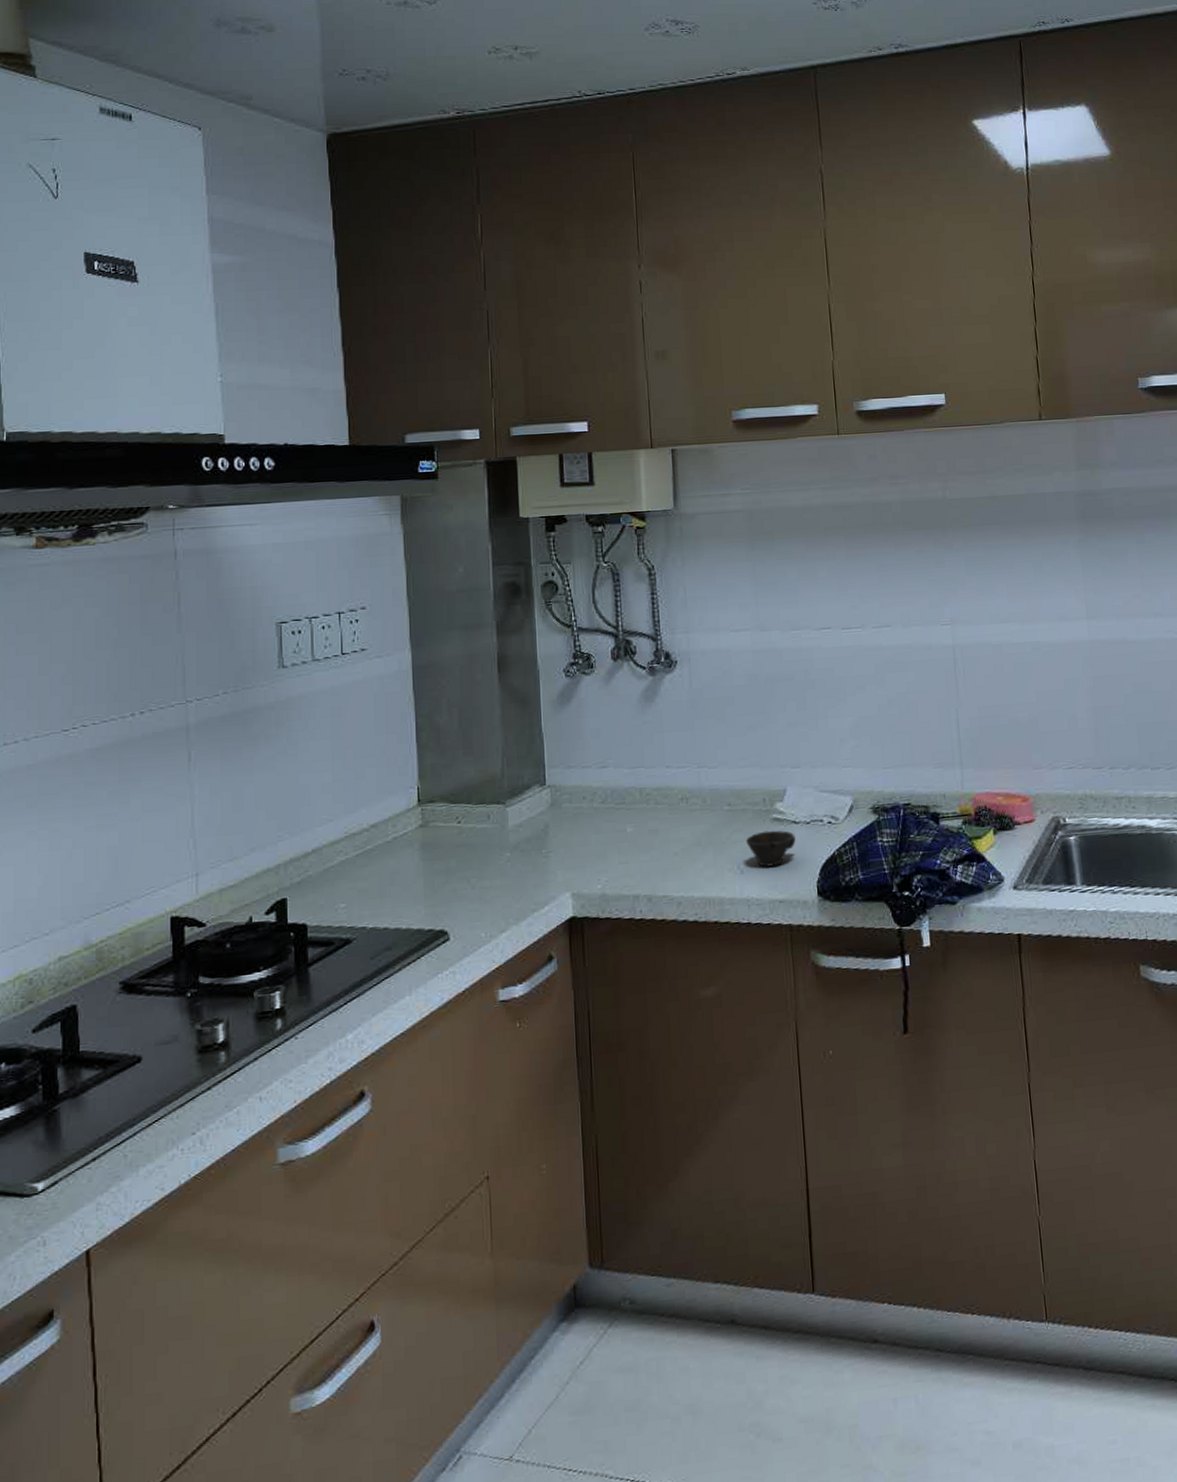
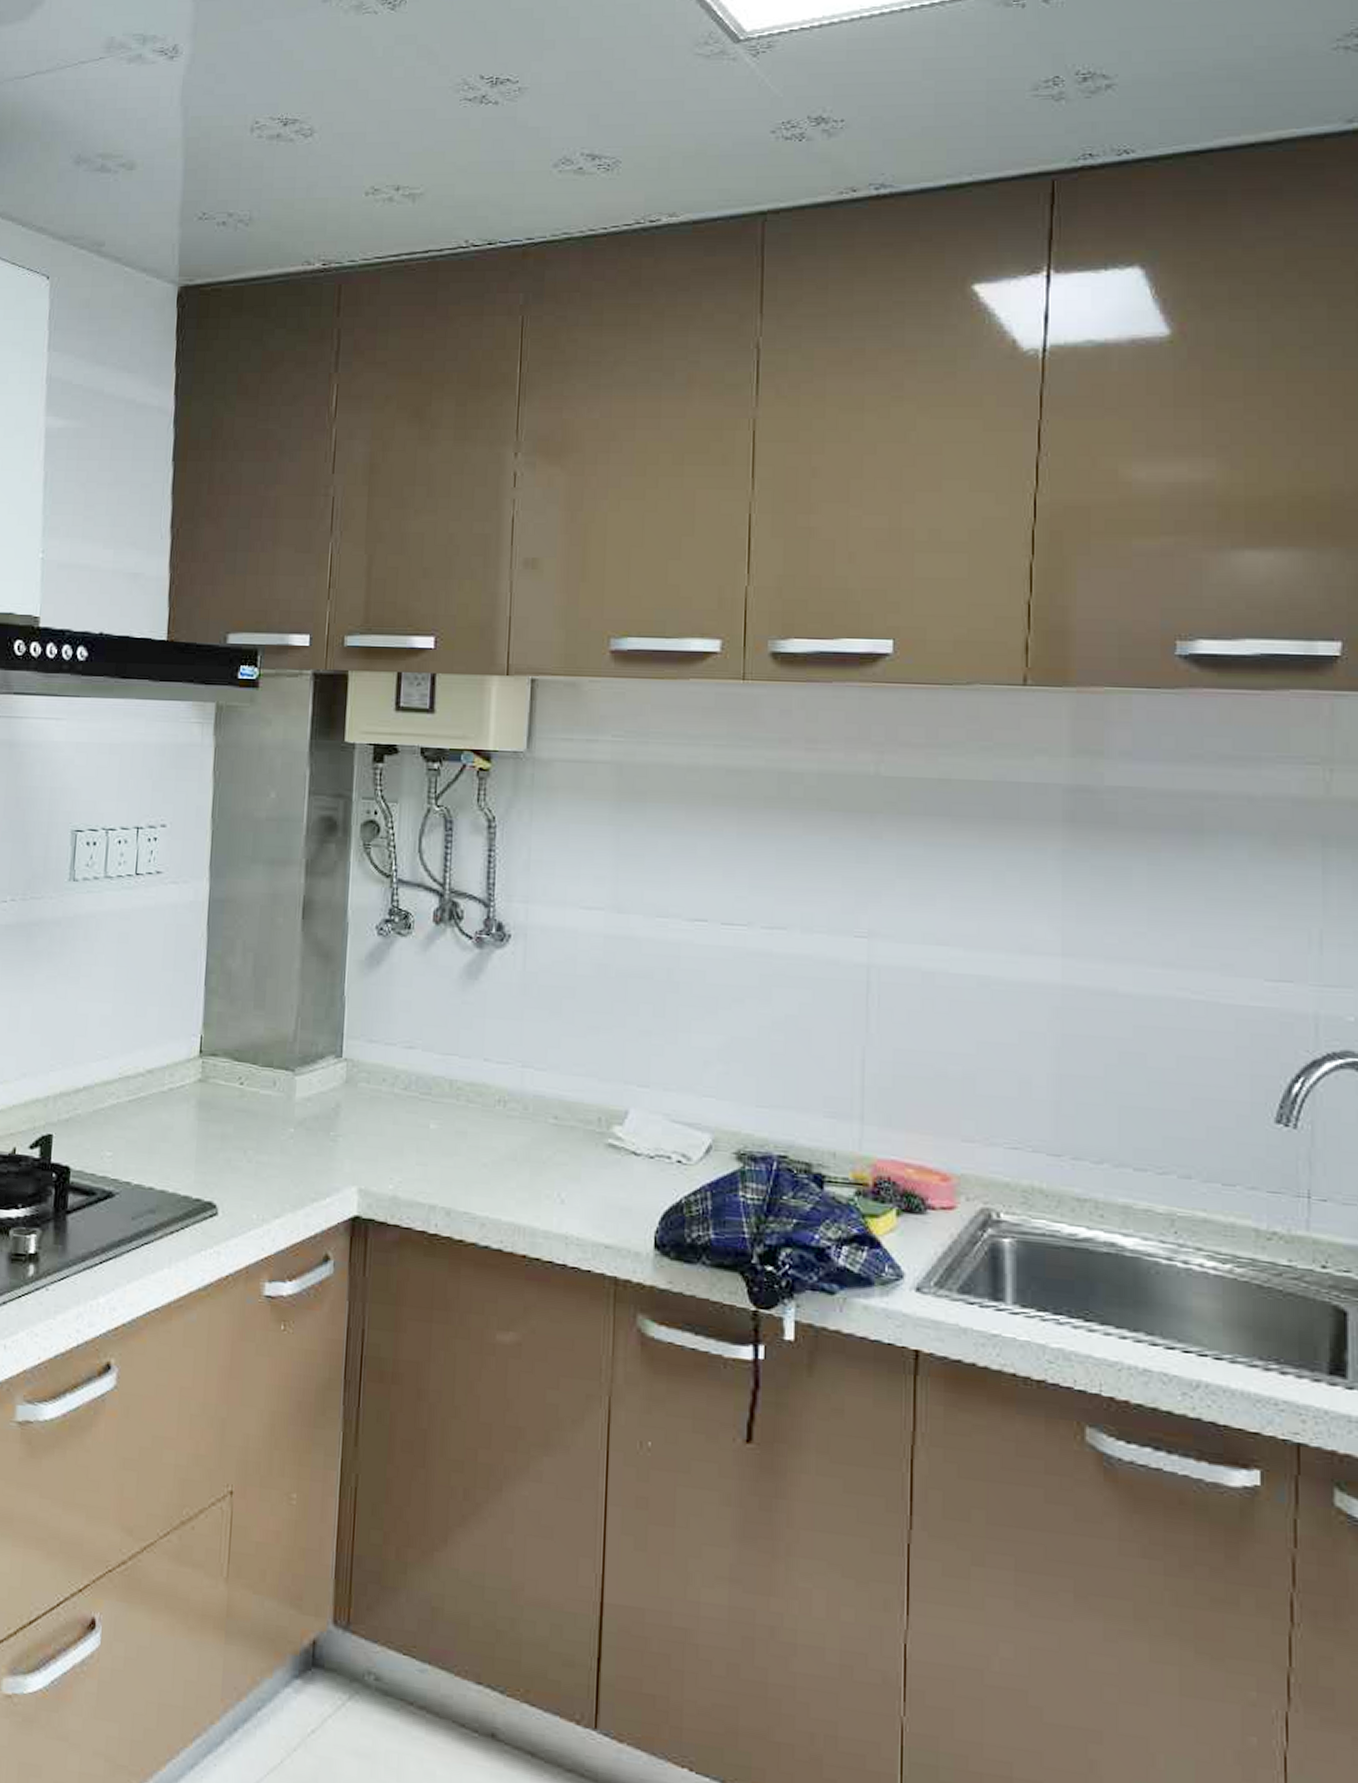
cup: present [746,830,796,867] -> none [572,1157,634,1203]

